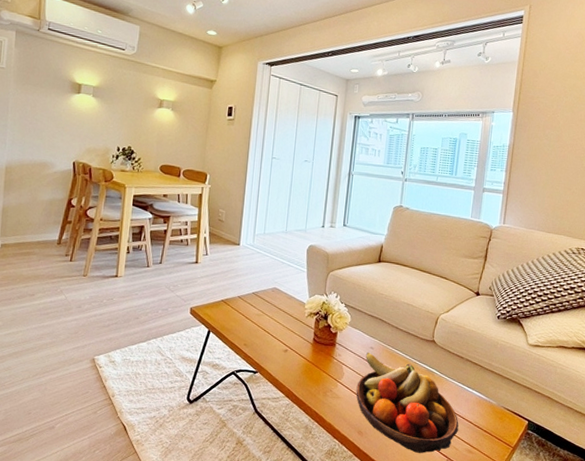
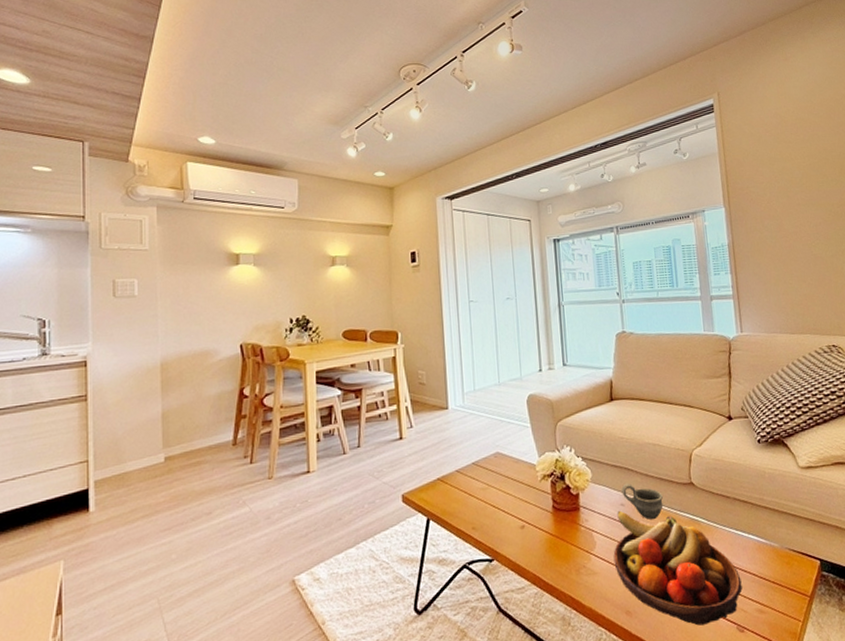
cup: none [373,331,407,364] -> present [621,483,663,520]

